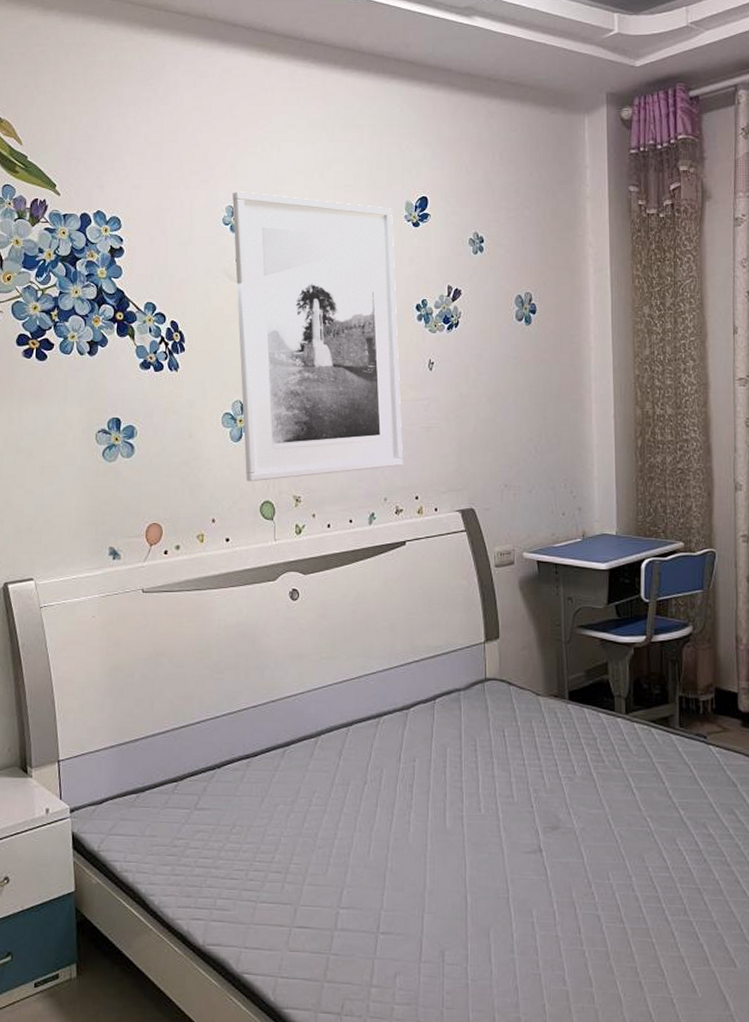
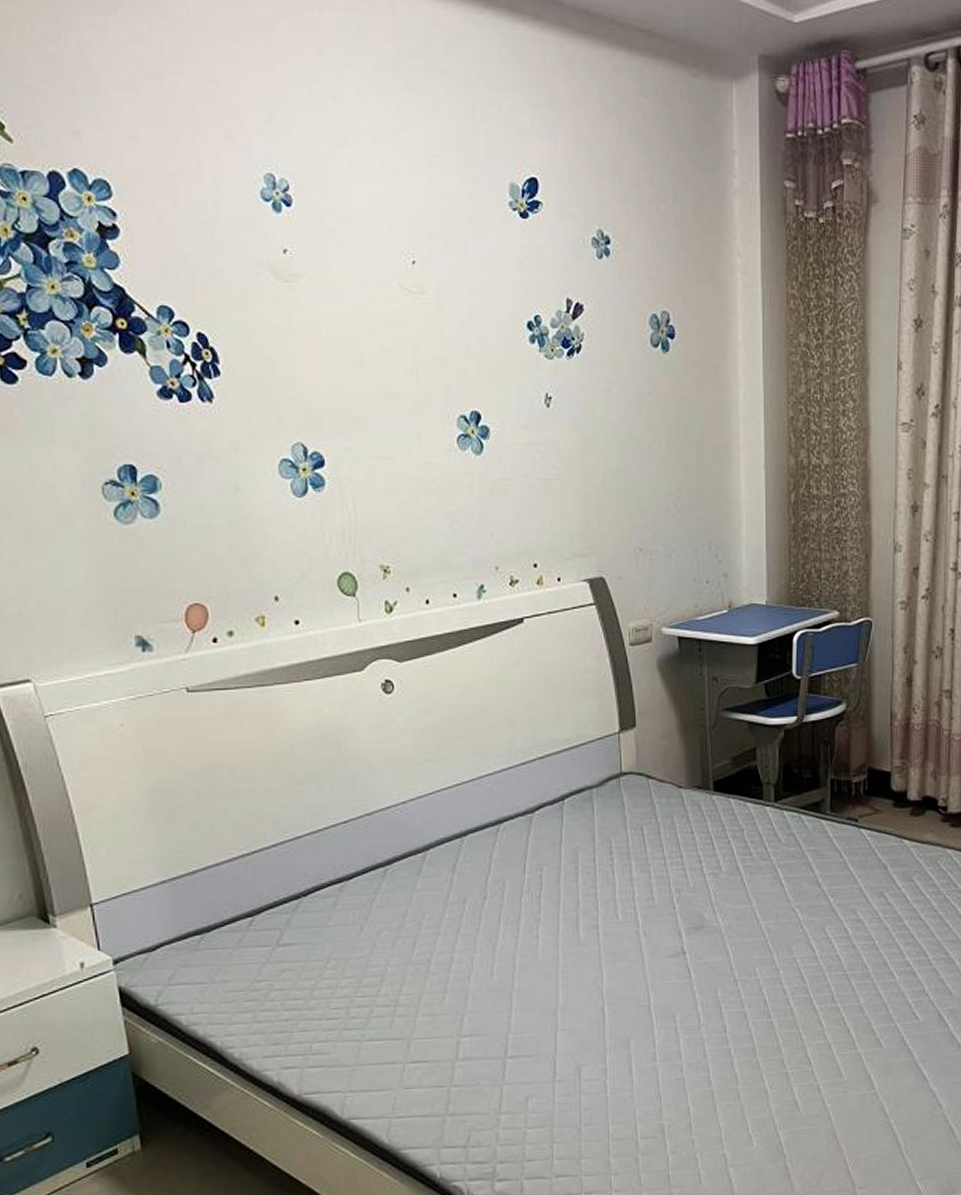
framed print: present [232,191,404,482] -> none [272,153,518,549]

